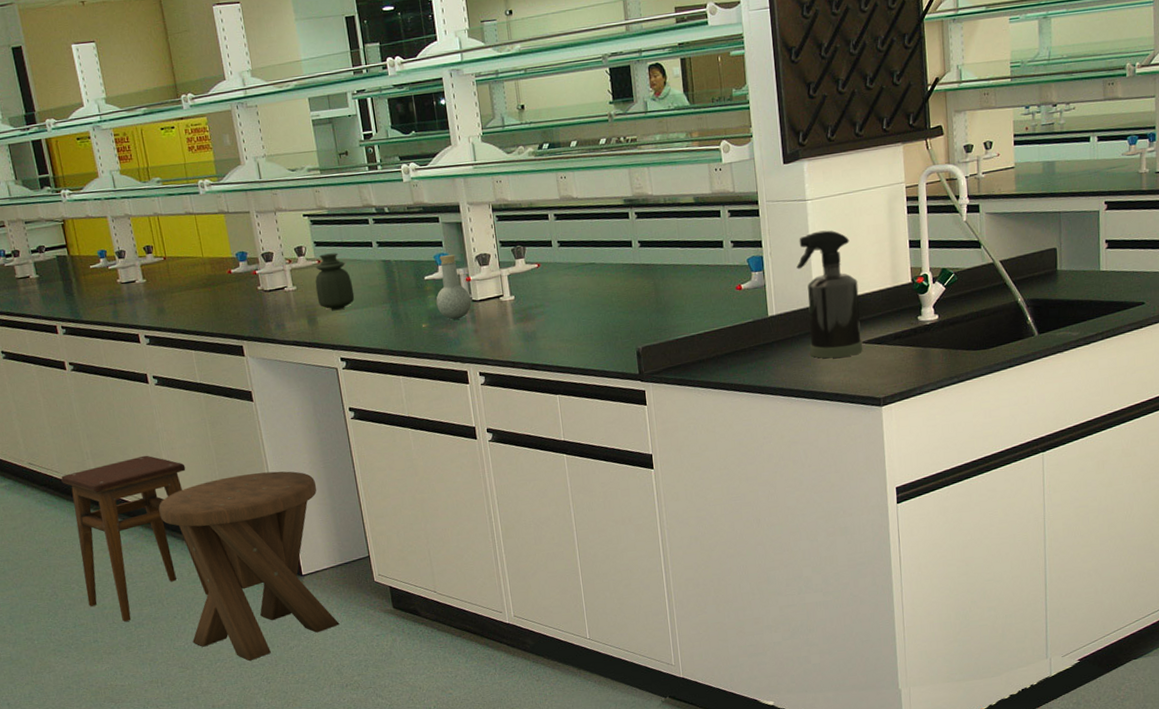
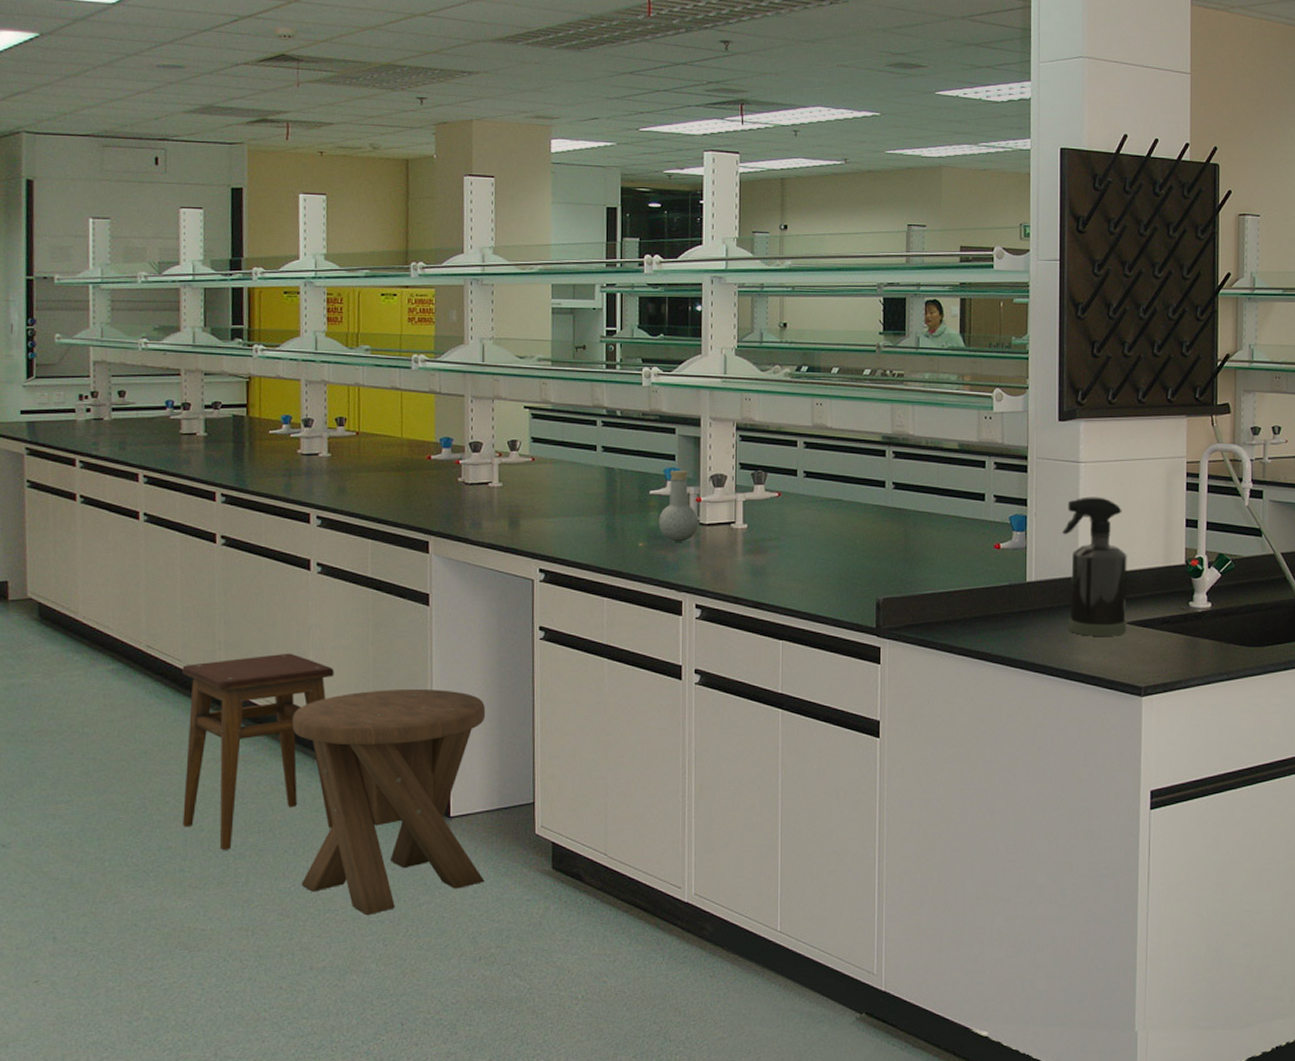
jar: present [315,252,355,310] -> none [524,452,568,514]

